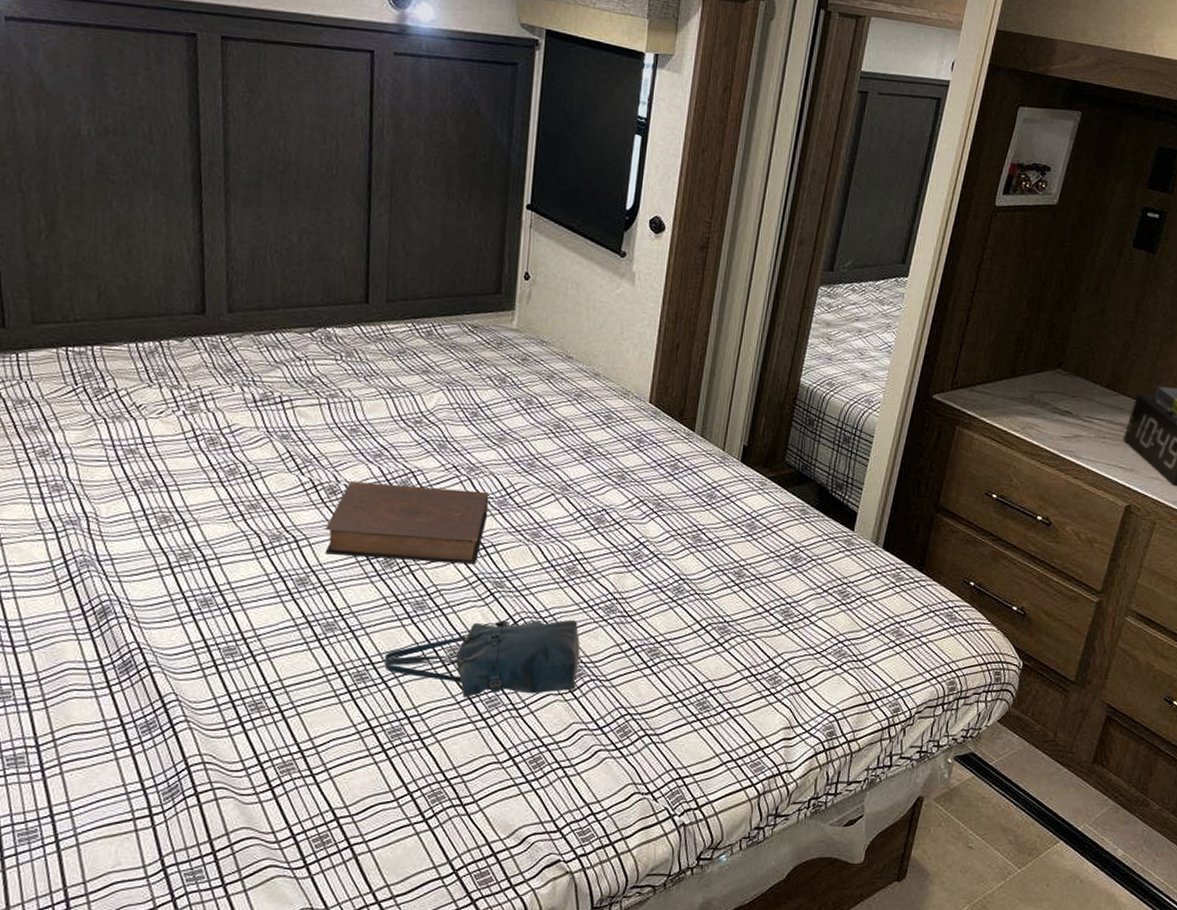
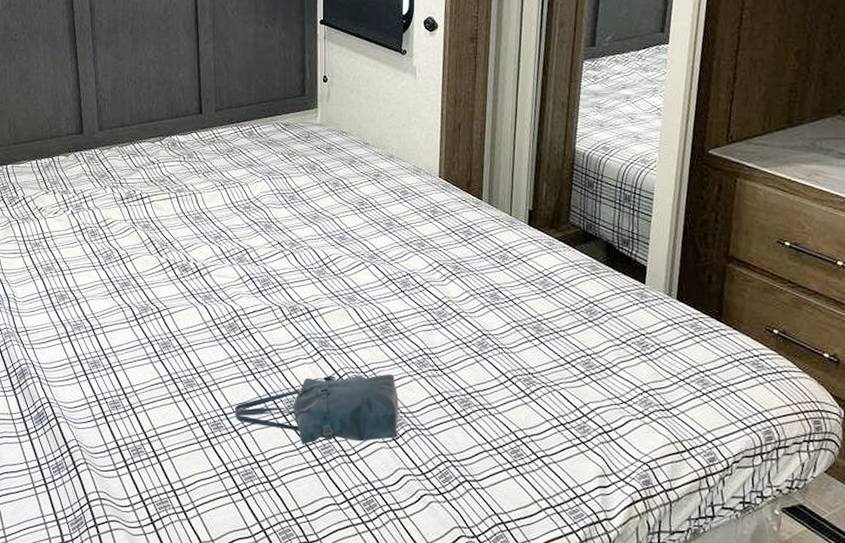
book: present [325,481,490,565] -> none [181,260,310,327]

